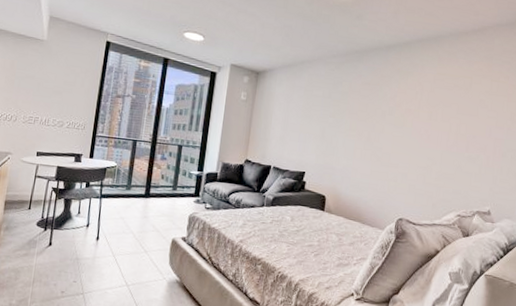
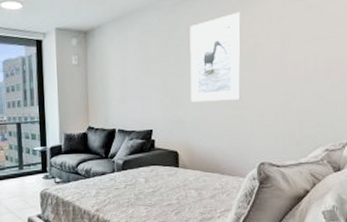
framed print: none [343,79,398,158] -> present [190,12,241,103]

